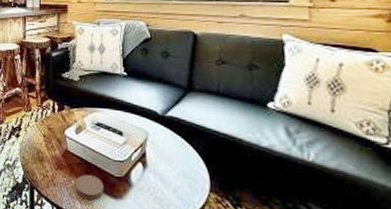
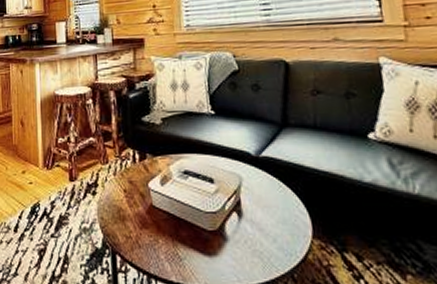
coaster: present [75,175,104,200] -> none [163,232,196,260]

